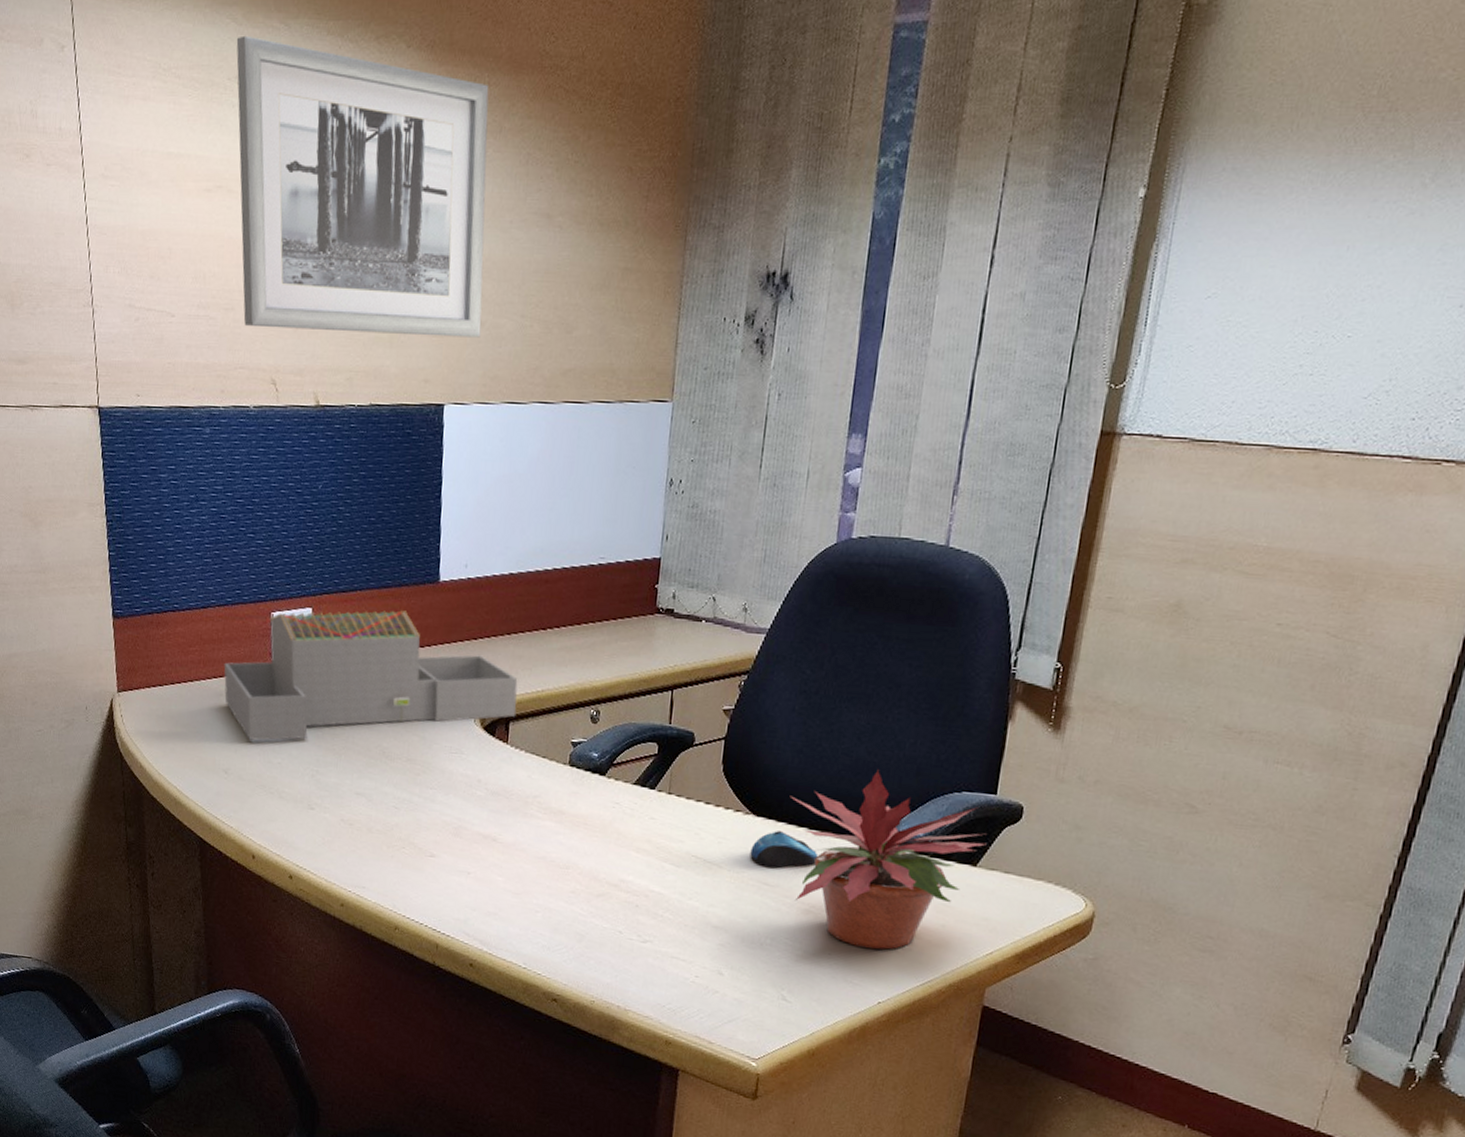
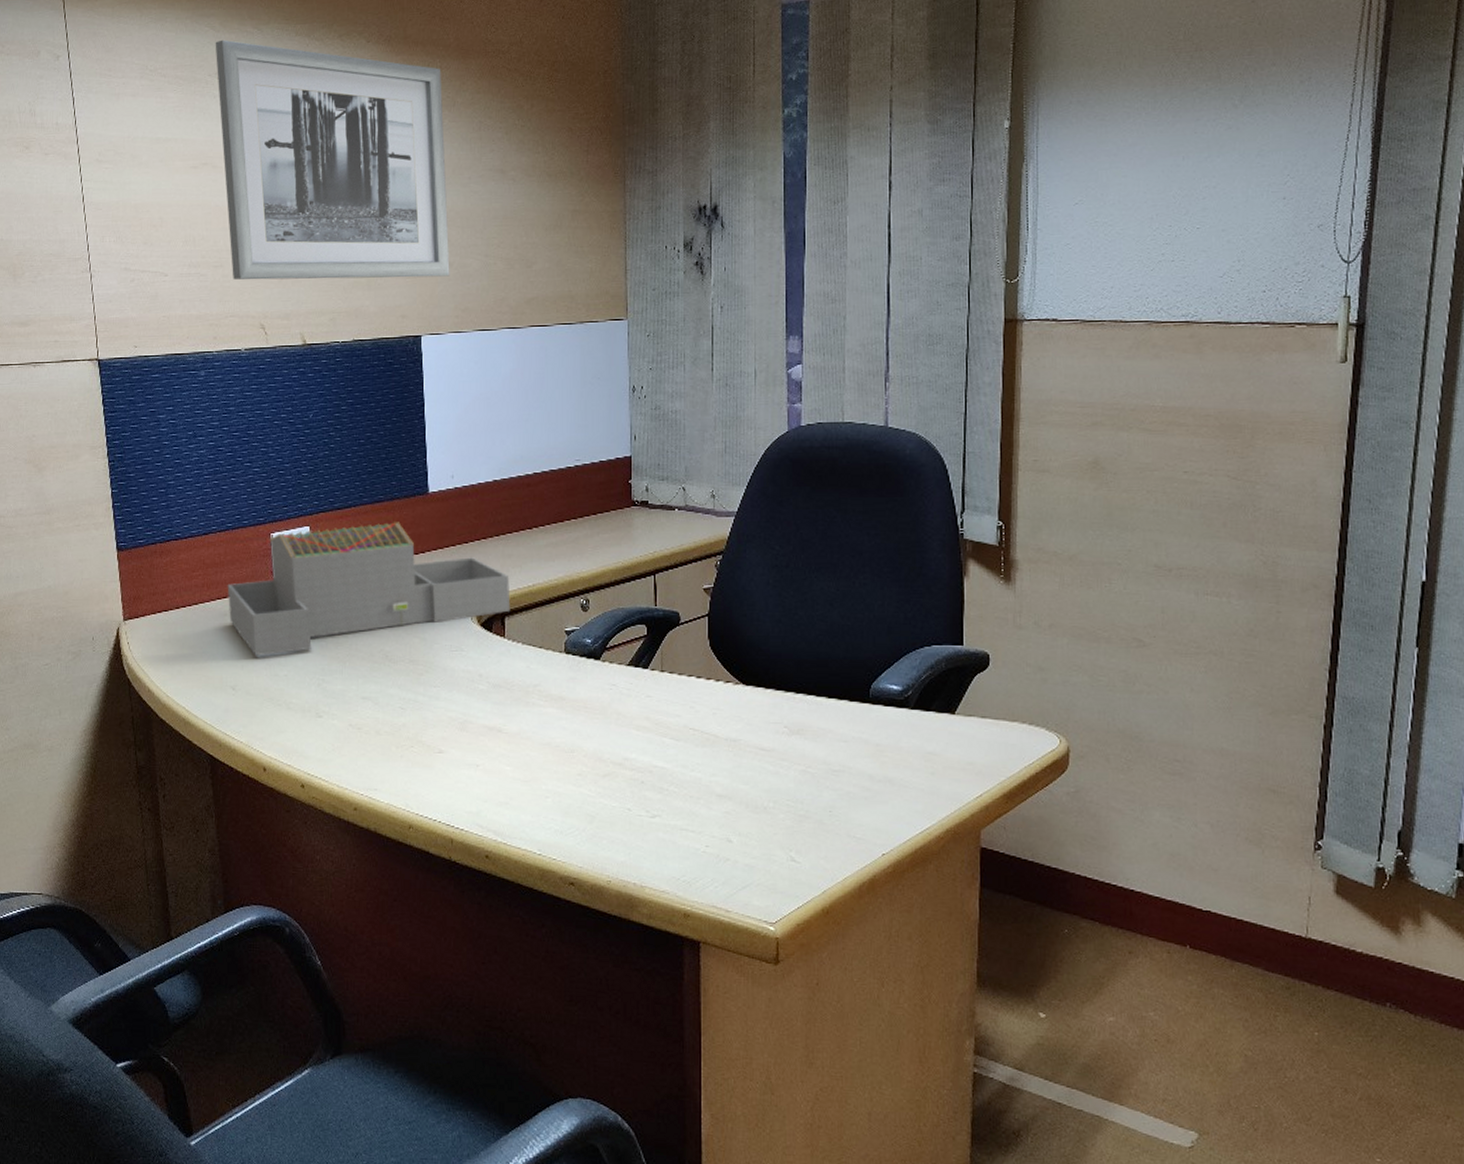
computer mouse: present [750,831,819,868] -> none [744,697,808,732]
potted plant: present [790,769,987,950] -> none [774,632,961,803]

